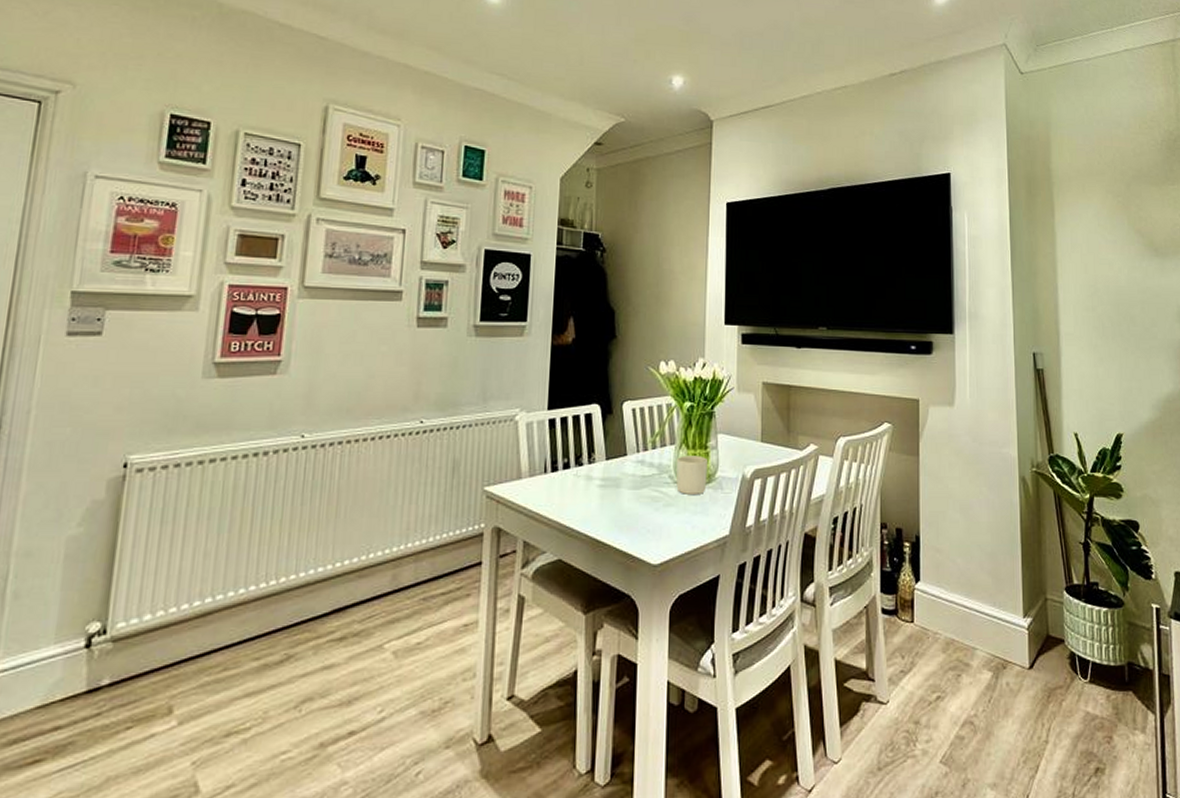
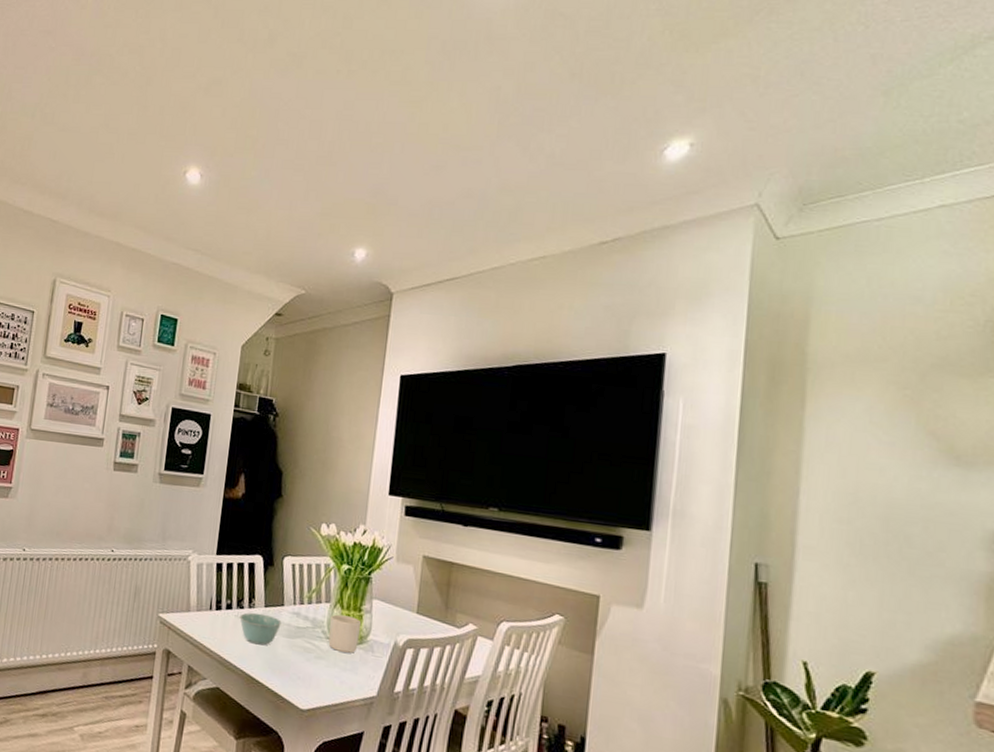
bowl: none [579,468,626,503] -> present [239,613,282,646]

